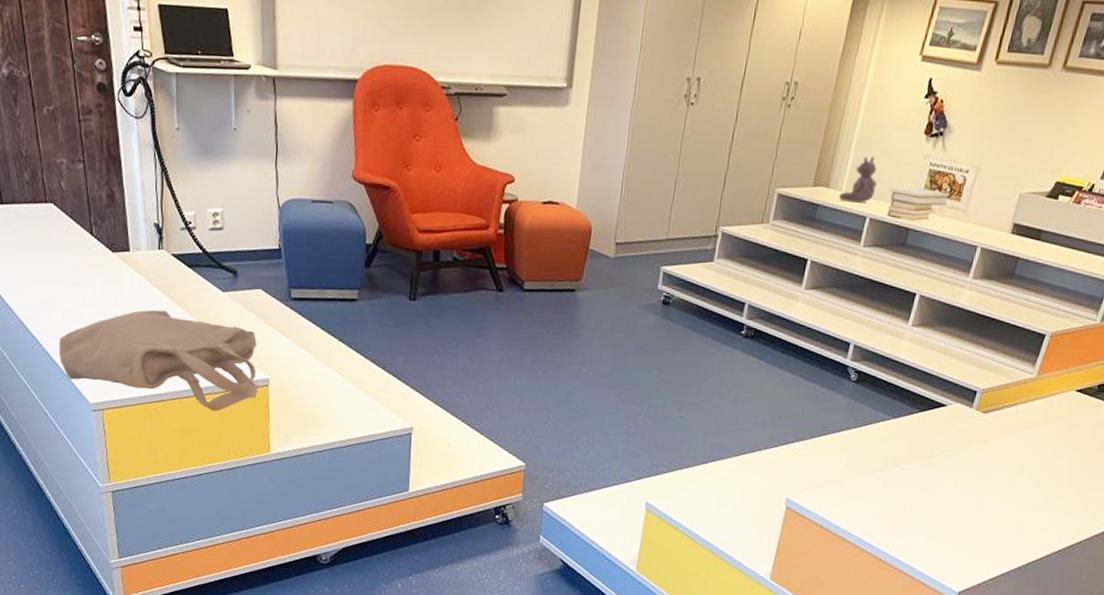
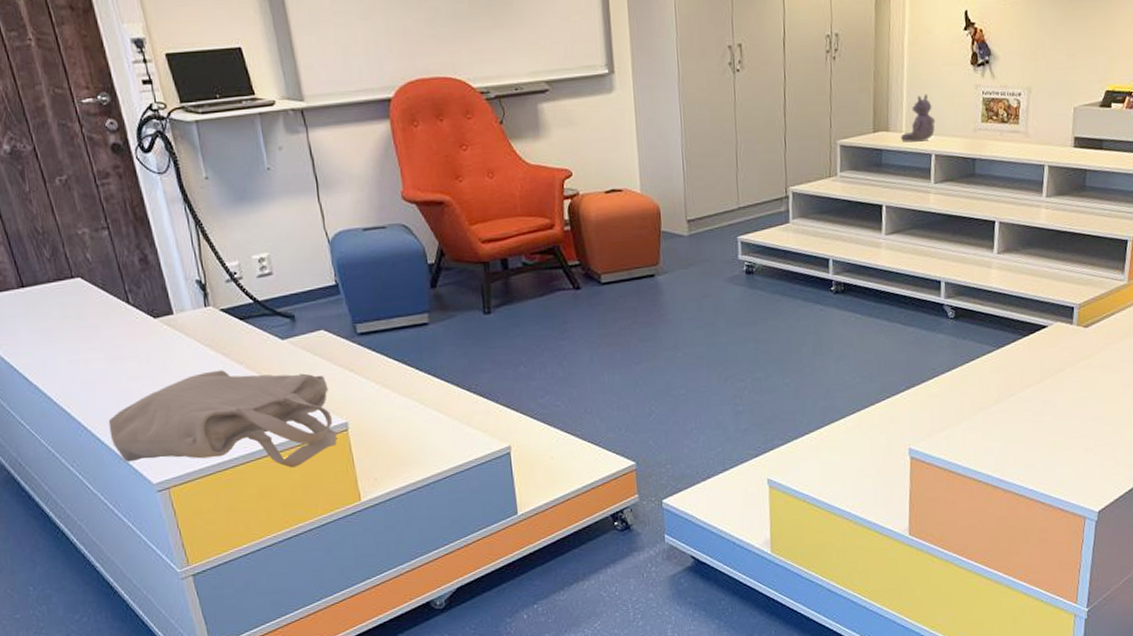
books: present [887,187,949,221] -> none [947,117,1007,151]

